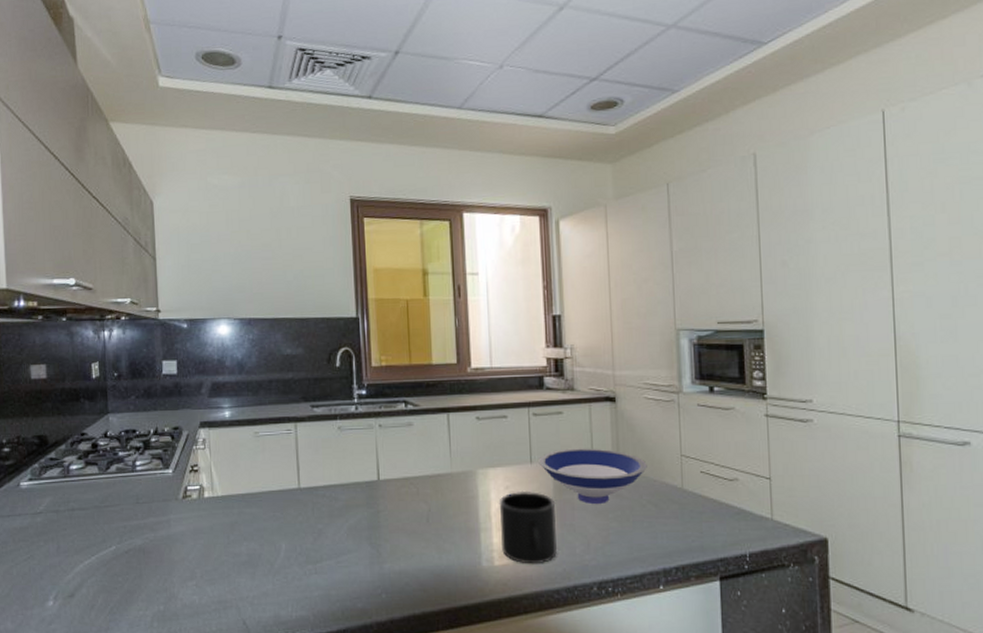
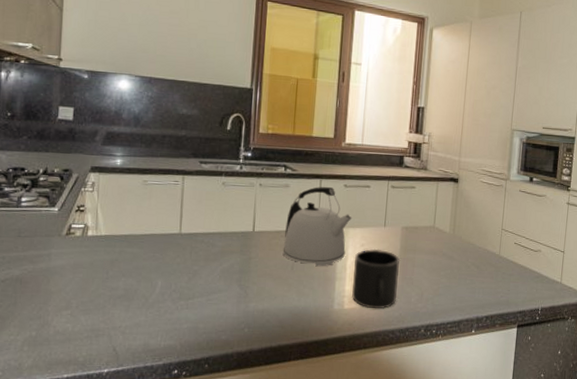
kettle: none [414,420,491,517] -> present [282,186,353,267]
bowl: present [538,448,647,504] -> none [391,217,476,263]

